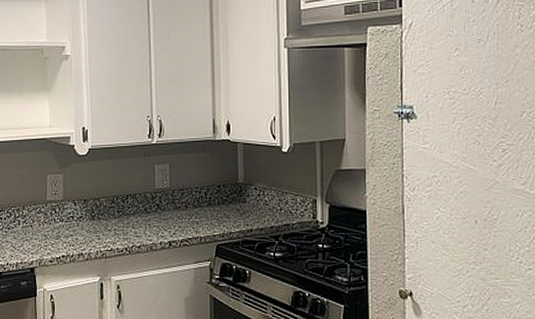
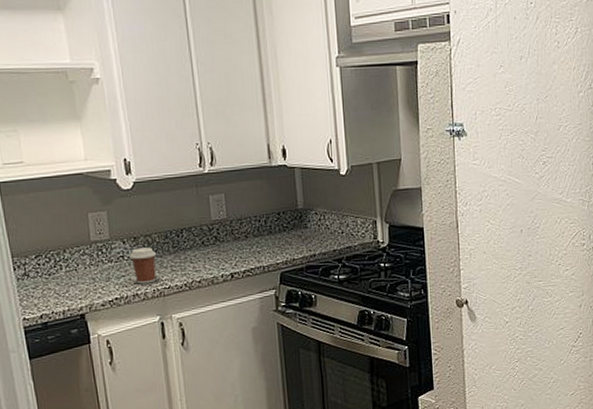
coffee cup: none [79,210,103,244] -> present [129,247,157,284]

